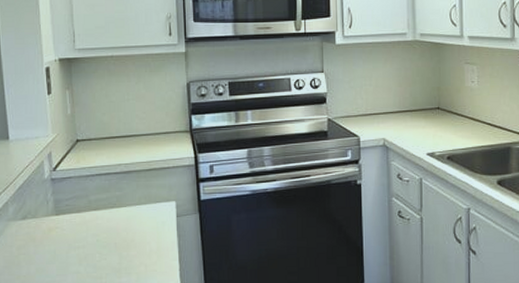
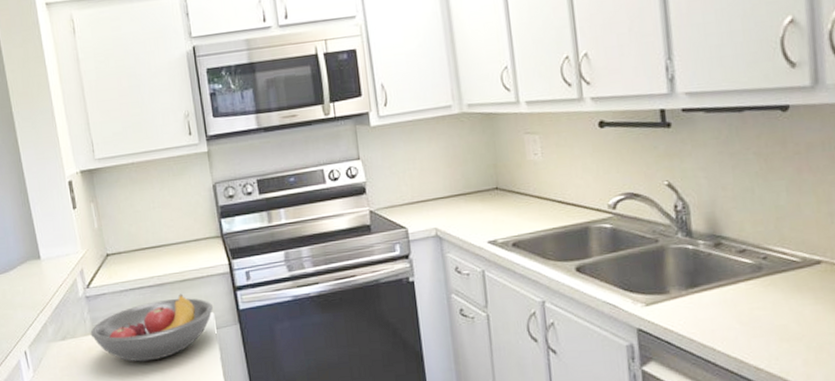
fruit bowl: none [52,182,176,244] -> present [90,293,214,362]

